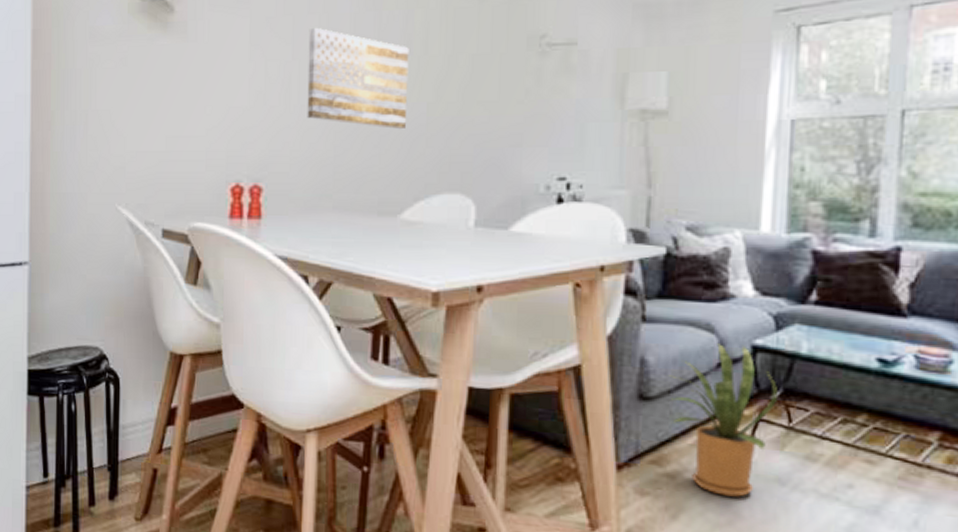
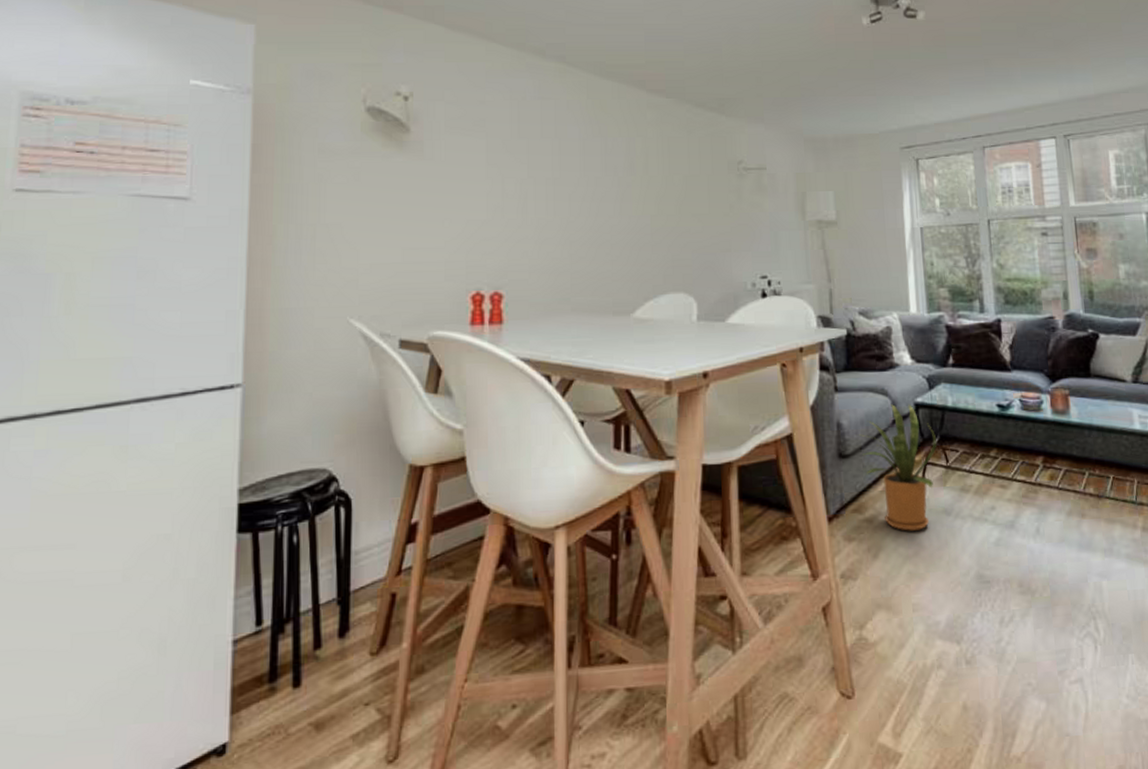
wall art: present [307,27,409,130] -> none [542,150,634,239]

